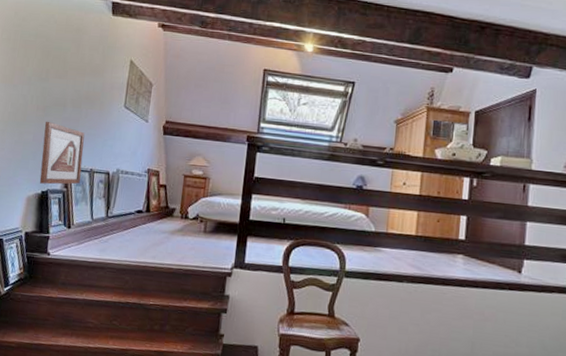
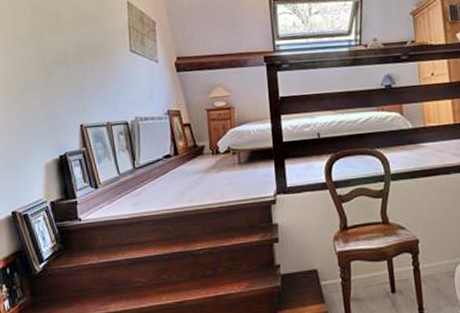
picture frame: present [39,121,85,185] -> none [49,81,99,148]

